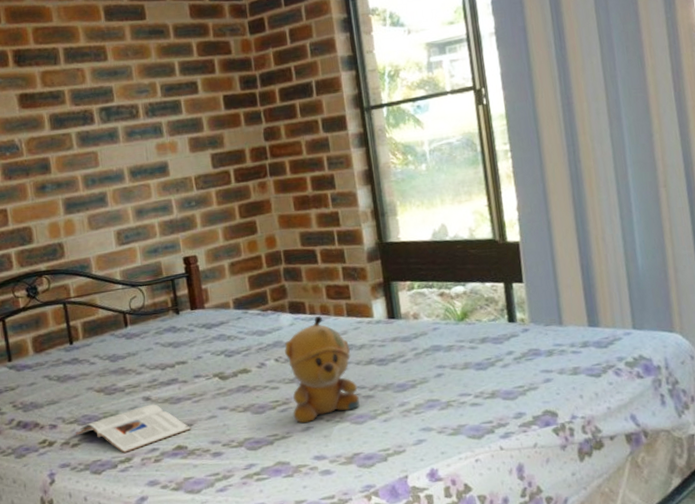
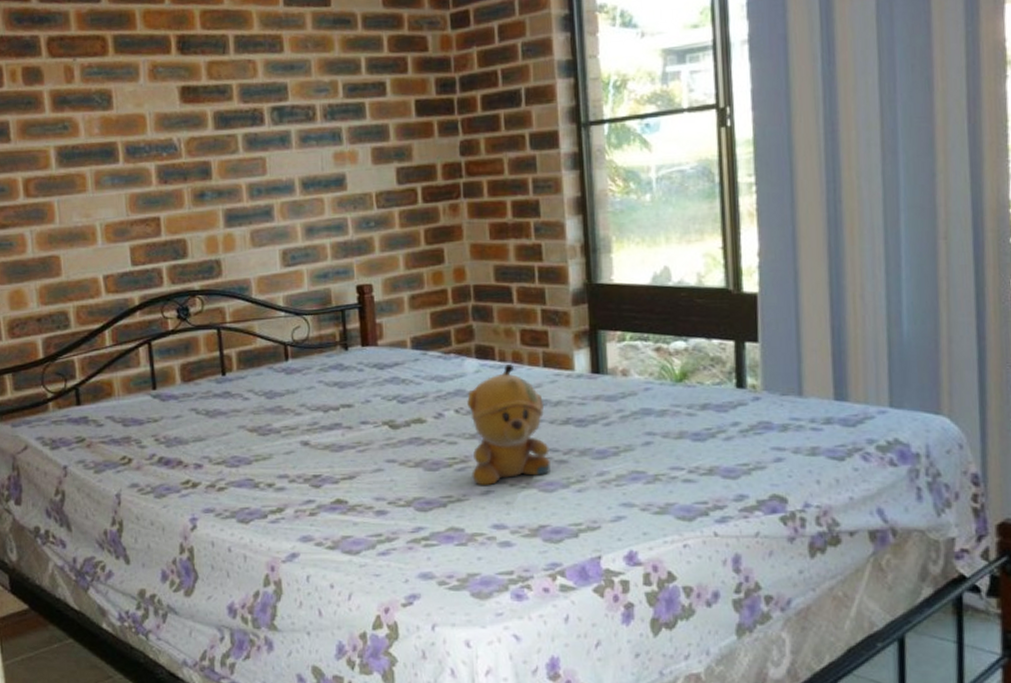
magazine: present [76,404,192,454] -> none [223,450,354,503]

